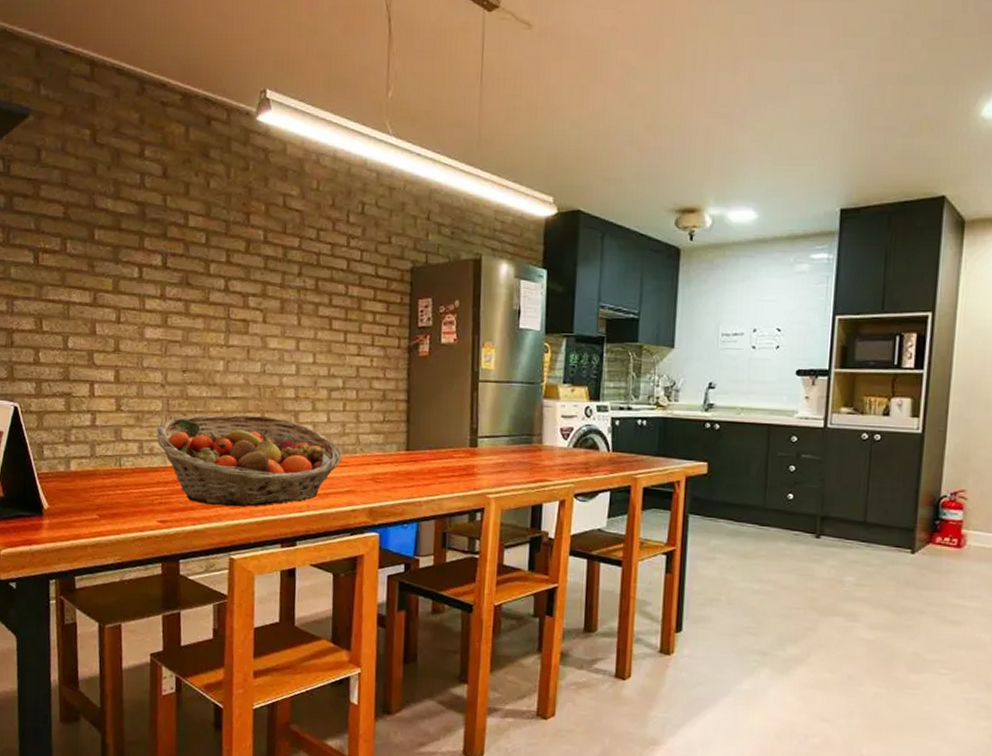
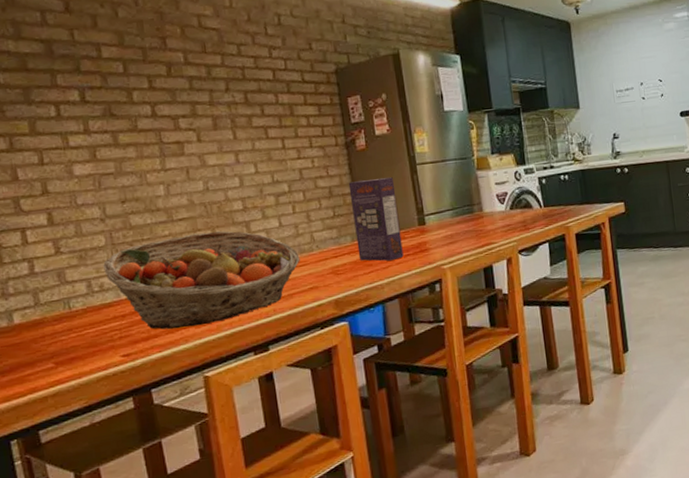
cereal box: none [401,388,452,478] -> present [348,177,404,261]

